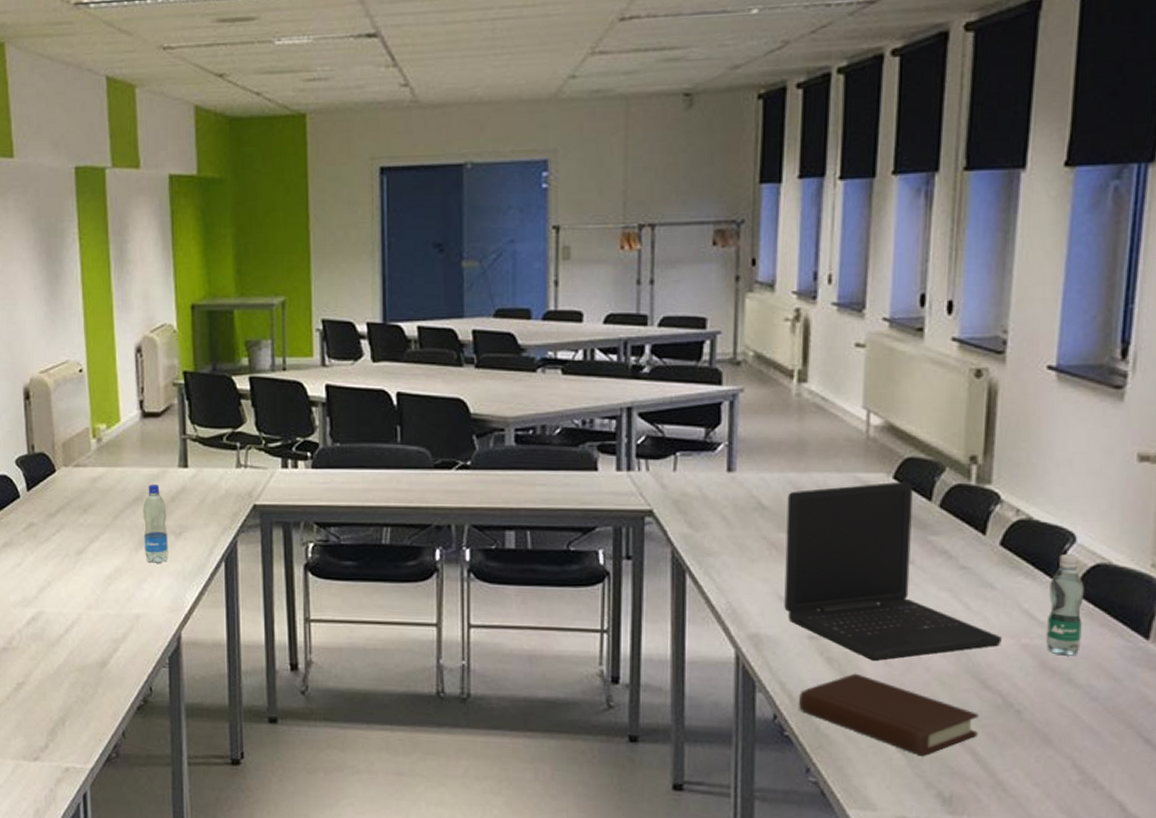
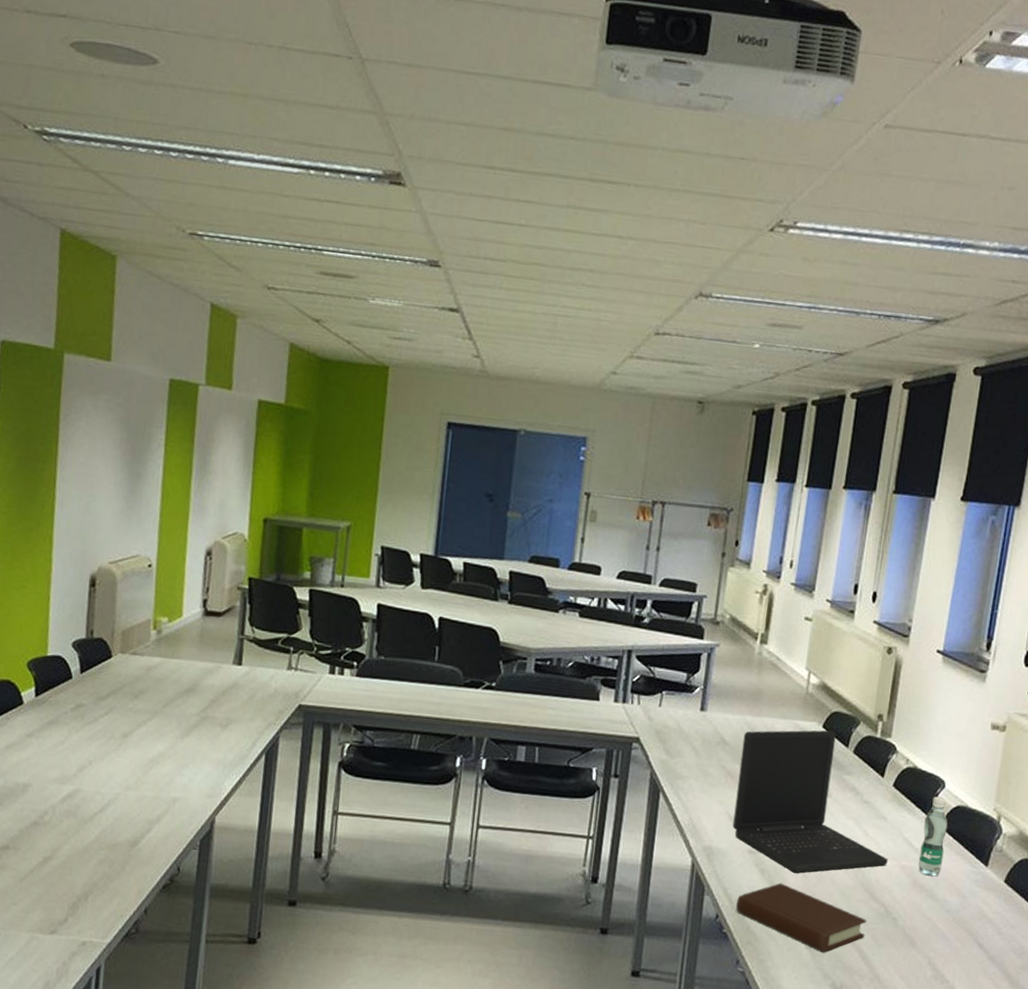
bottle: present [142,485,168,563] -> none [189,678,217,751]

